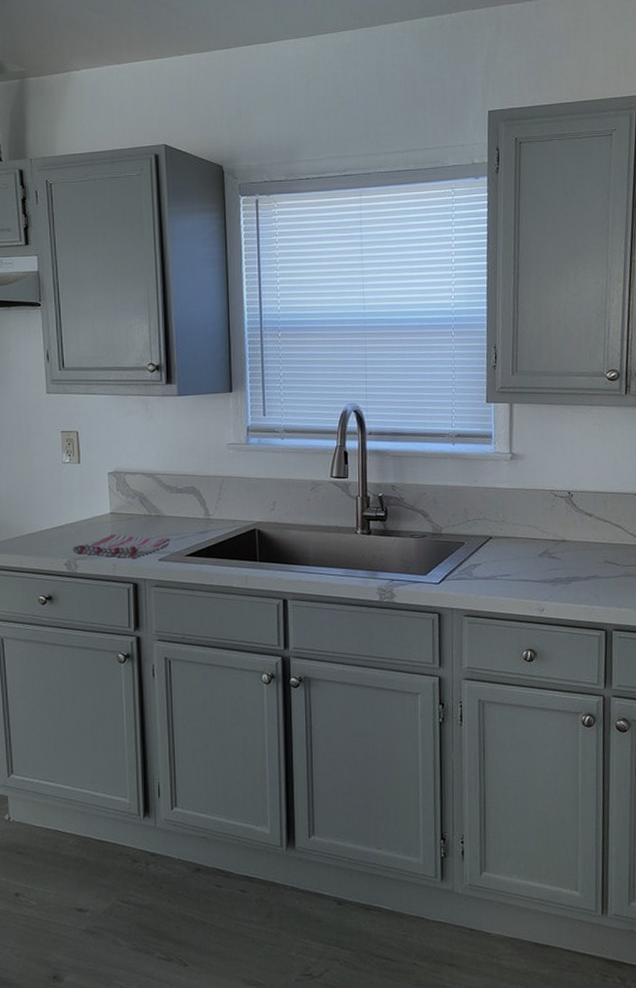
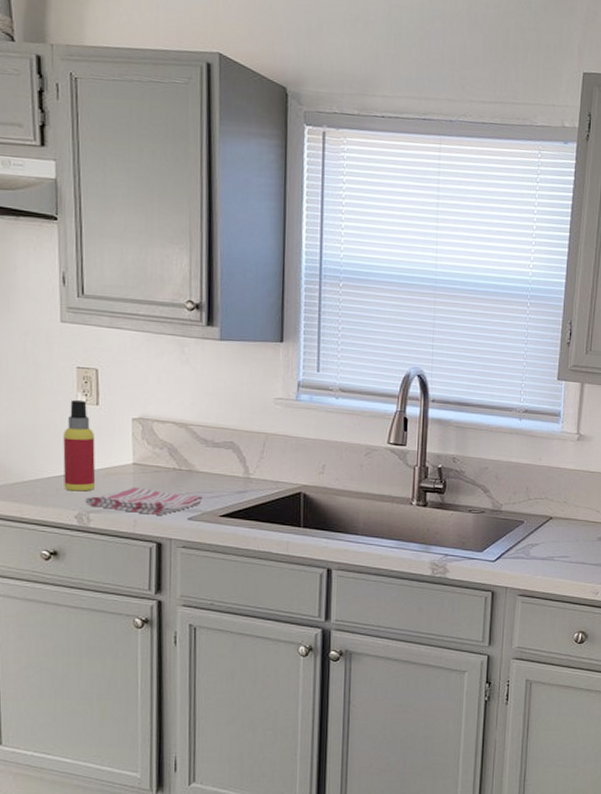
spray bottle: none [53,459,81,541] -> present [63,399,96,492]

